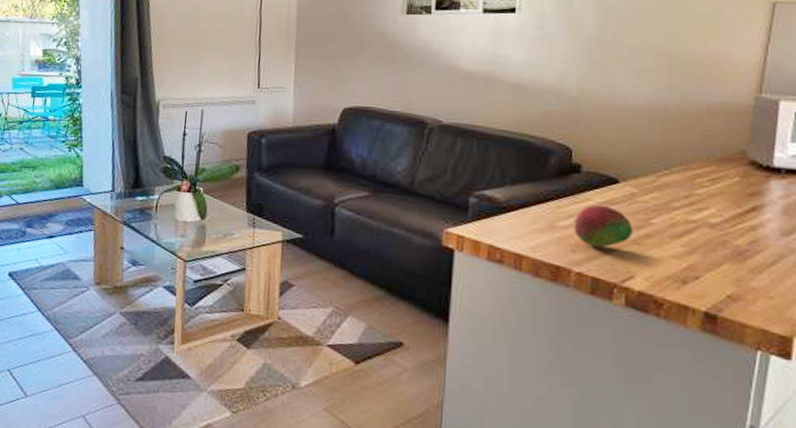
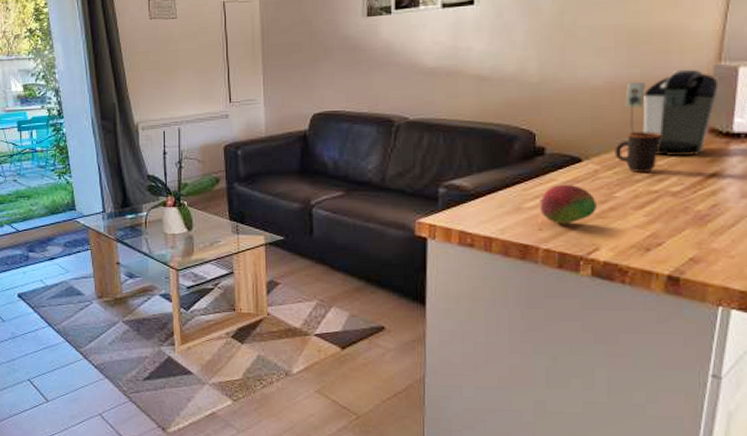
mug: none [653,157,701,200] -> present [614,131,662,172]
coffee maker: none [664,97,759,187] -> present [625,69,719,156]

